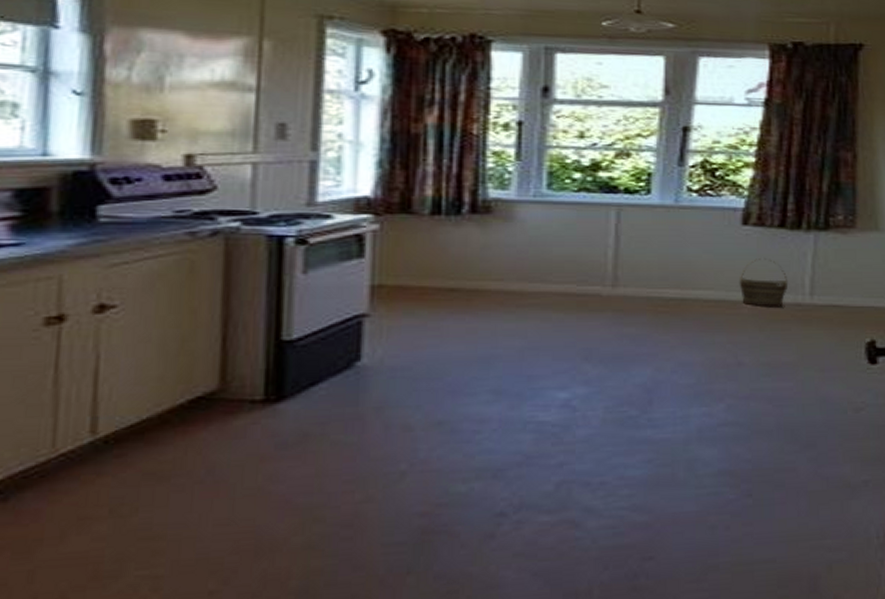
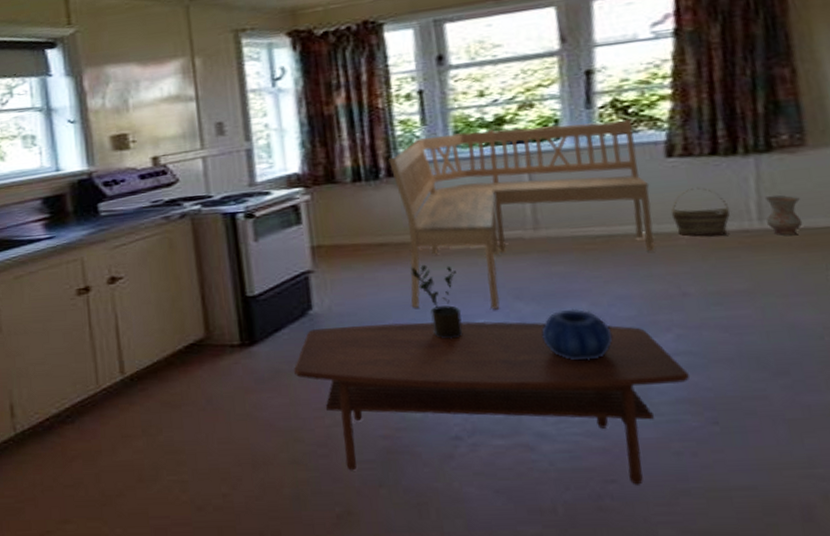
coffee table: none [325,381,734,562] -> present [293,321,690,485]
bench: none [474,173,724,371] -> present [389,118,655,310]
potted plant: none [480,316,528,402] -> present [410,264,463,339]
decorative bowl: none [604,373,671,430] -> present [542,308,613,361]
ceramic jug: none [815,272,845,311] -> present [764,194,803,235]

